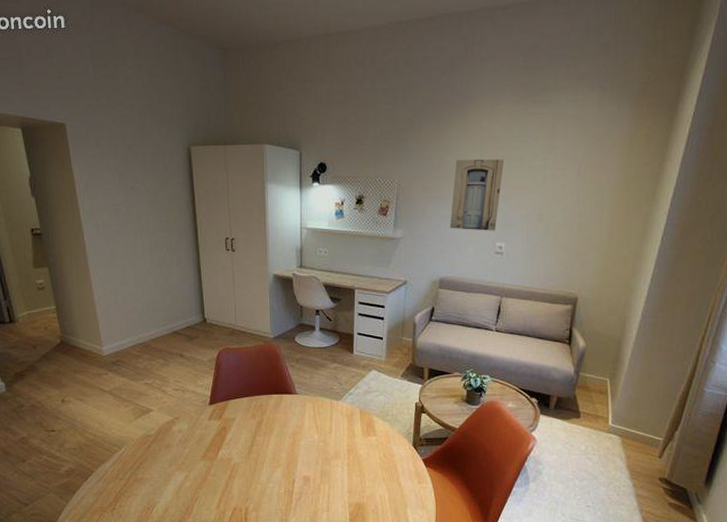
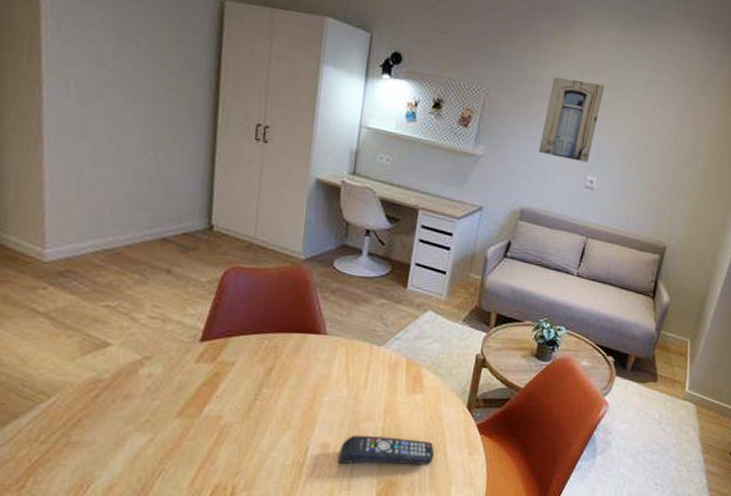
remote control: none [317,470,390,492] -> present [338,435,434,465]

